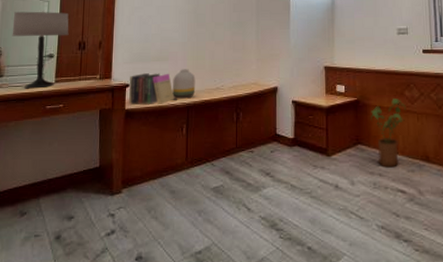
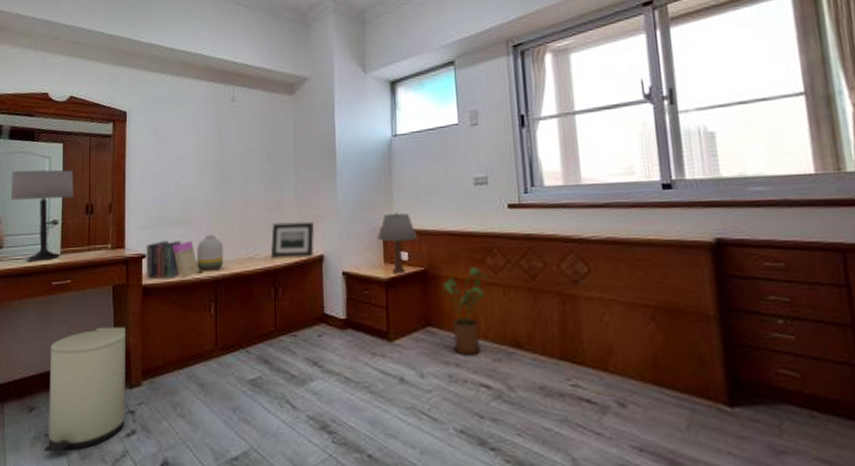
pedal bin: none [33,144,109,251] -> present [44,327,125,453]
picture frame: none [234,60,270,89] -> present [270,221,314,259]
table lamp: none [321,54,353,103] -> present [378,212,418,275]

